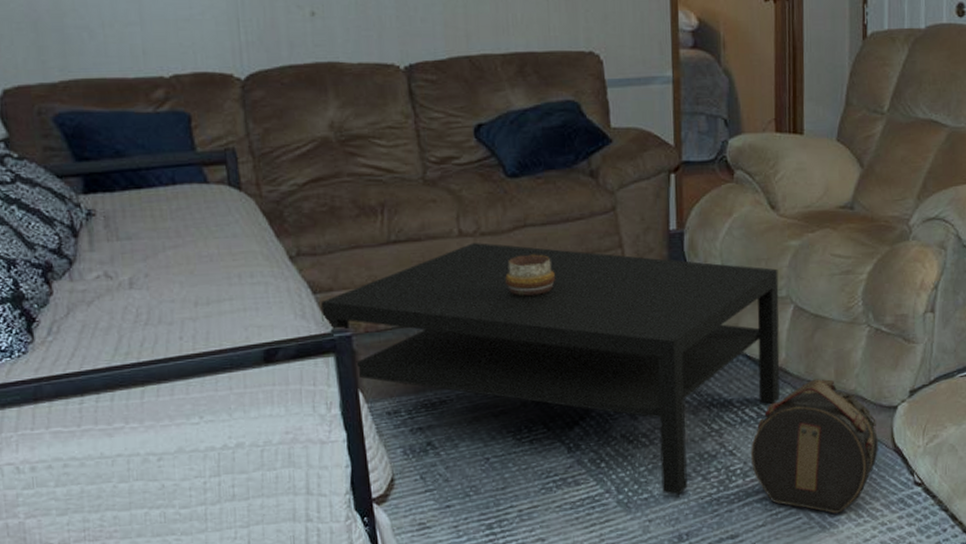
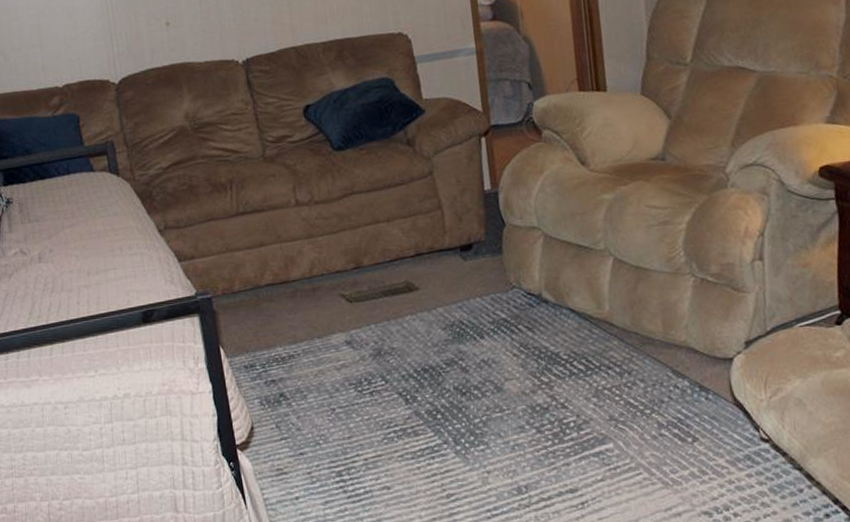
coffee table: present [321,243,780,495] -> none [186,210,607,447]
decorative bowl: present [505,254,555,297] -> none [338,218,383,258]
hat box: present [751,378,878,515] -> none [582,330,718,471]

